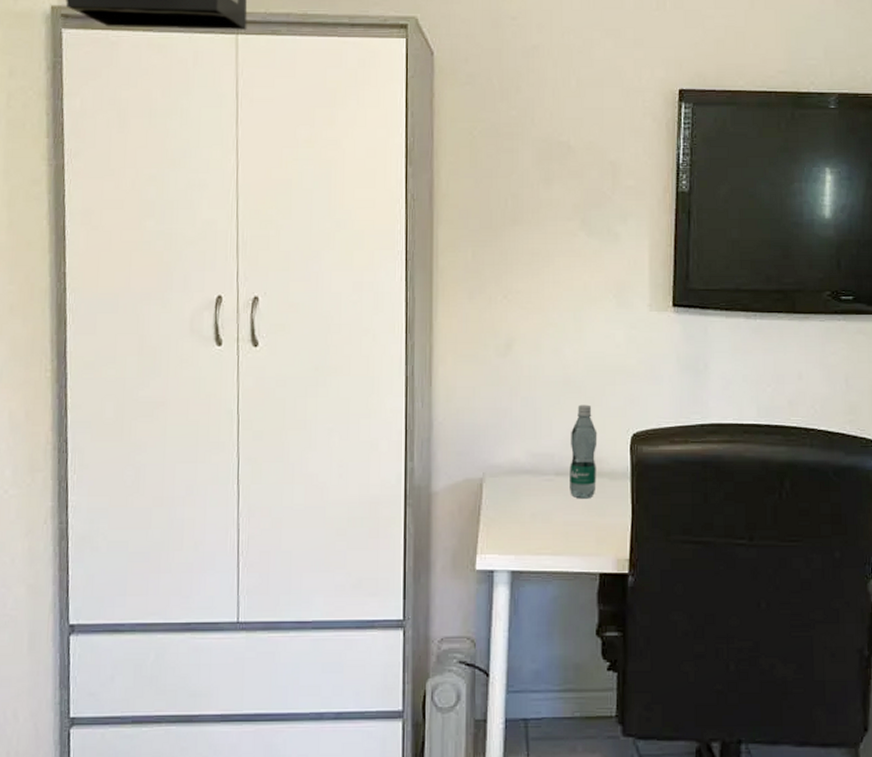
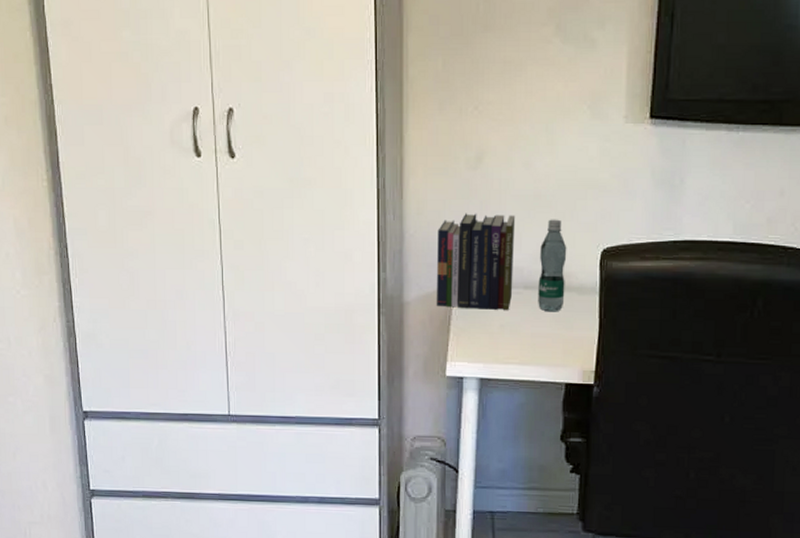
books: none [465,399,546,498] -> present [436,213,516,310]

